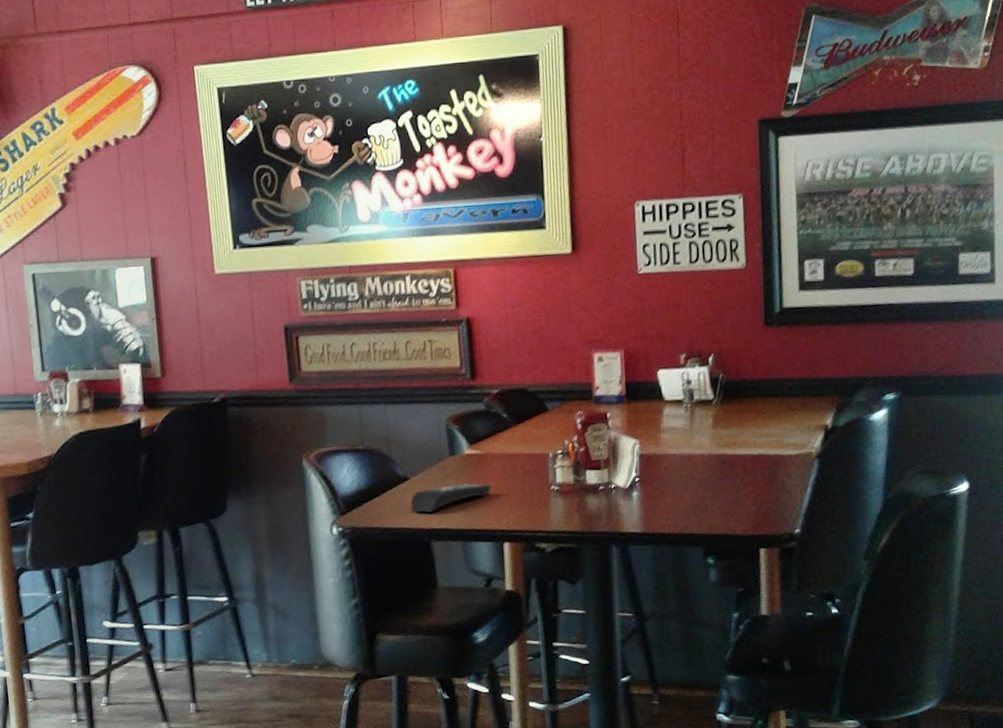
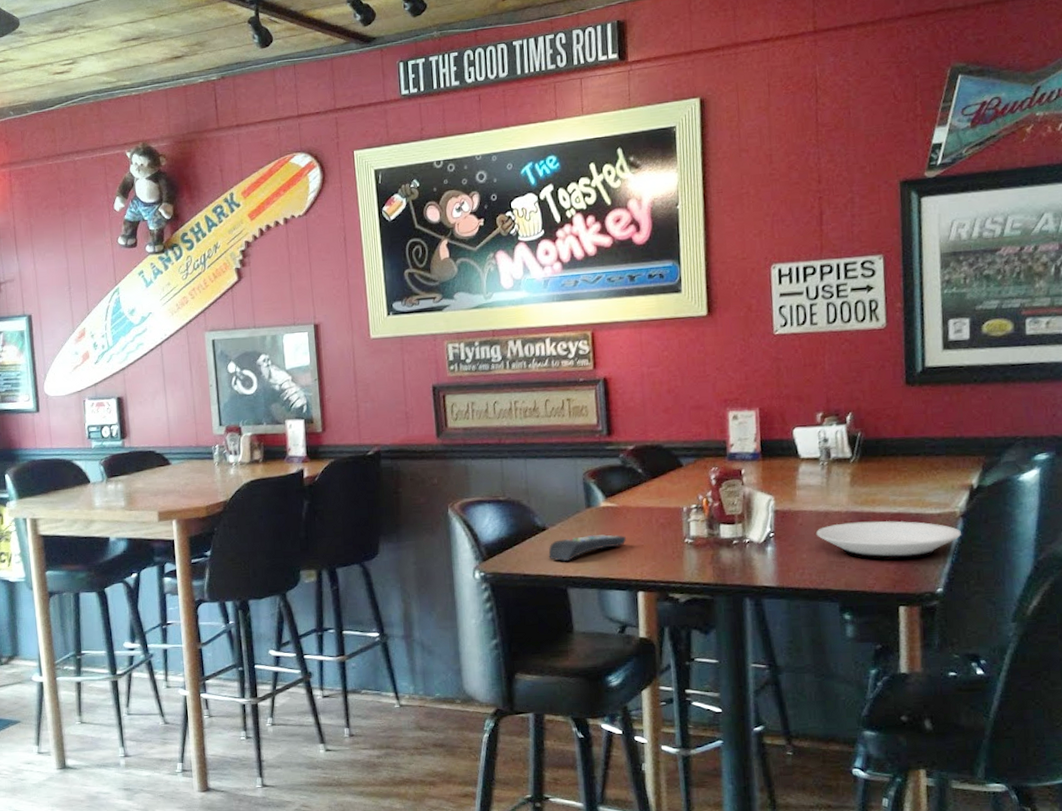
plate: none [680,462,817,503] -> present [816,521,961,561]

